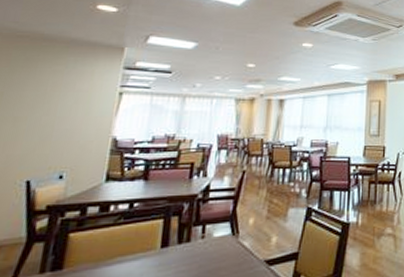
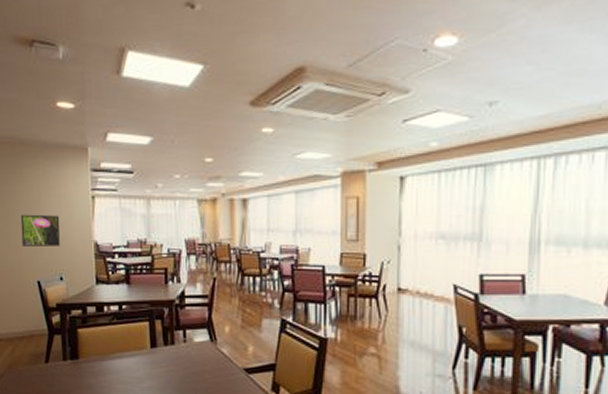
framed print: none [15,109,75,143] -> present [20,214,60,246]

